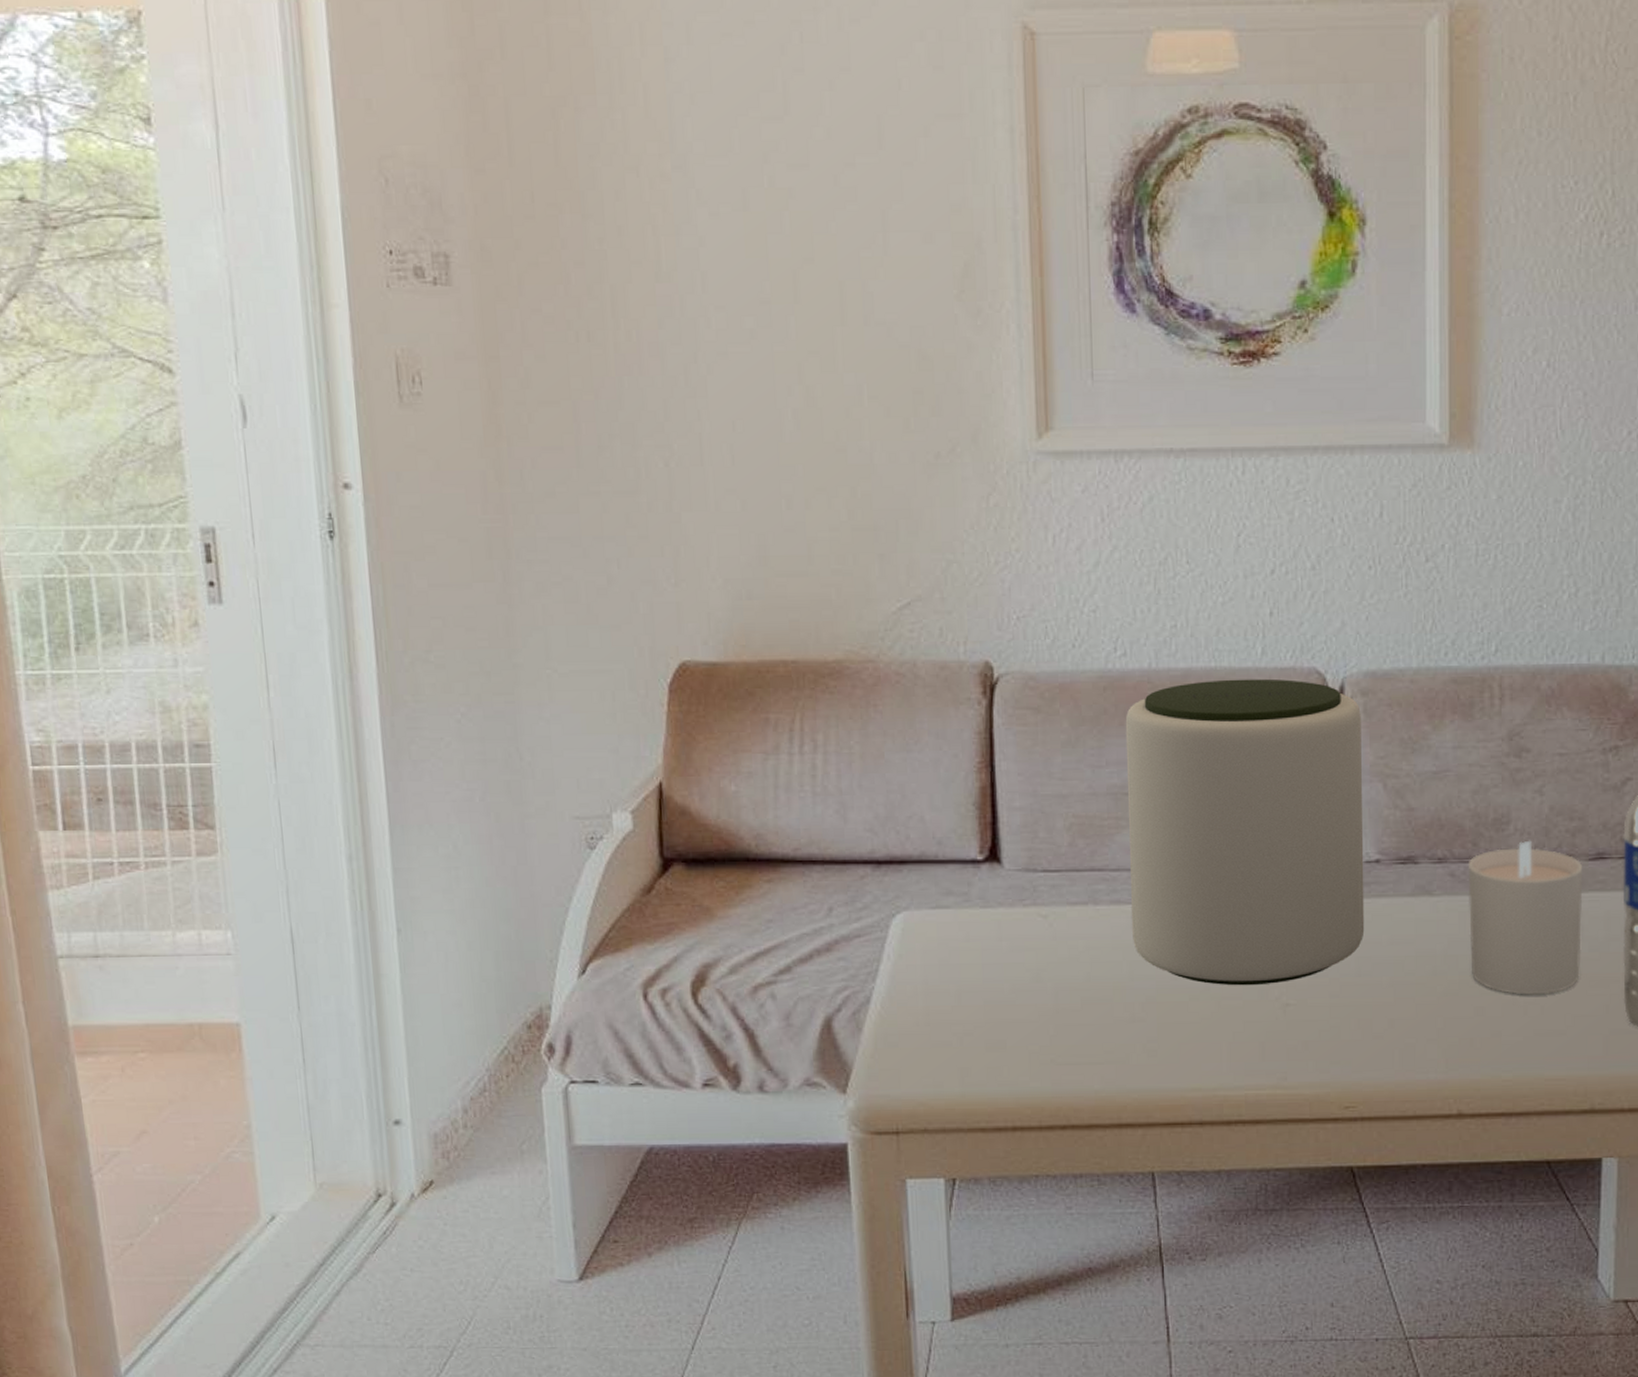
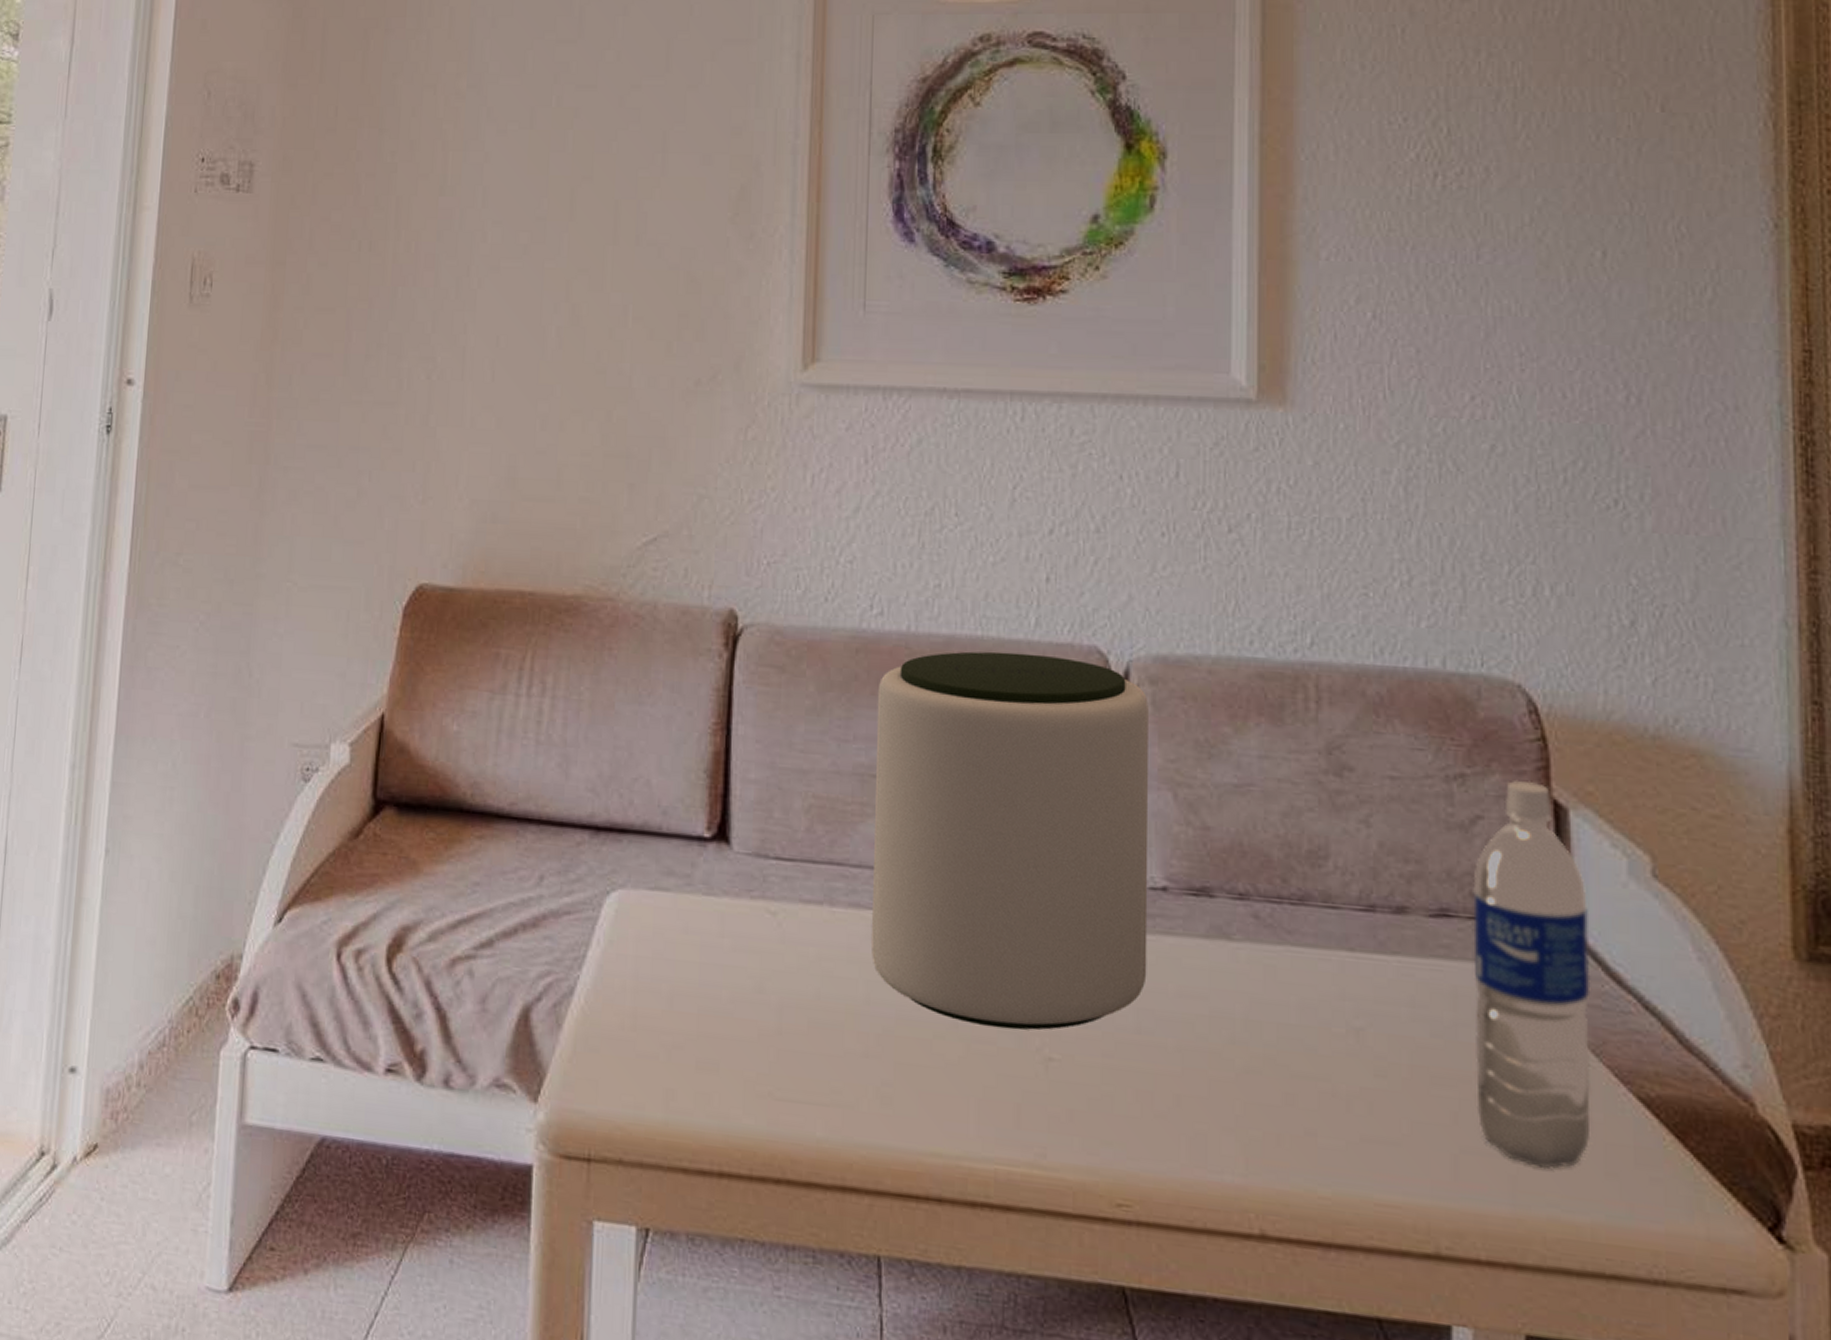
candle: present [1468,840,1583,995] -> none [1275,882,1422,1088]

